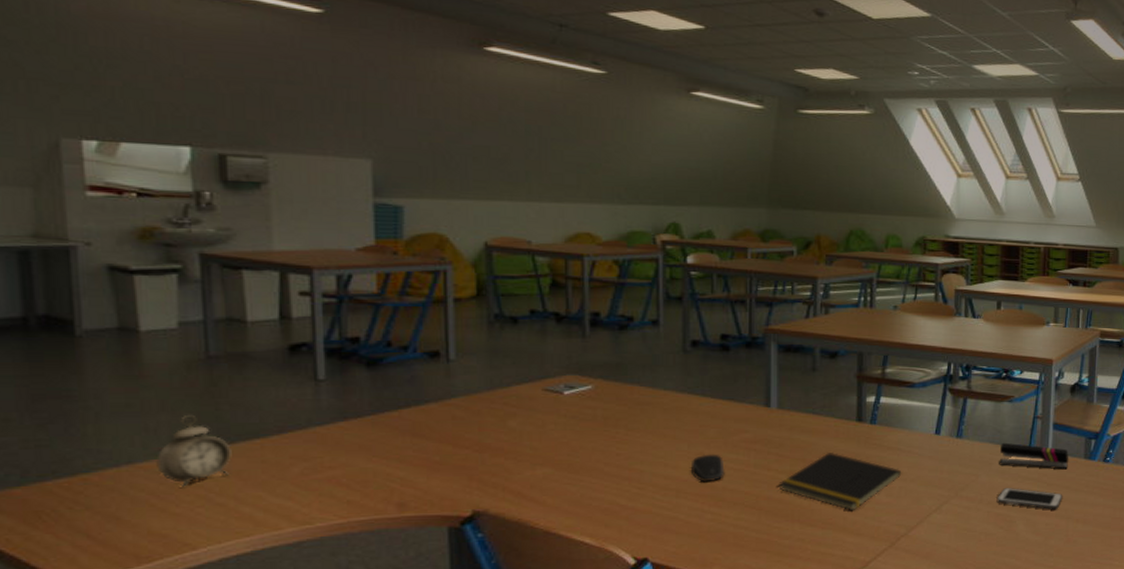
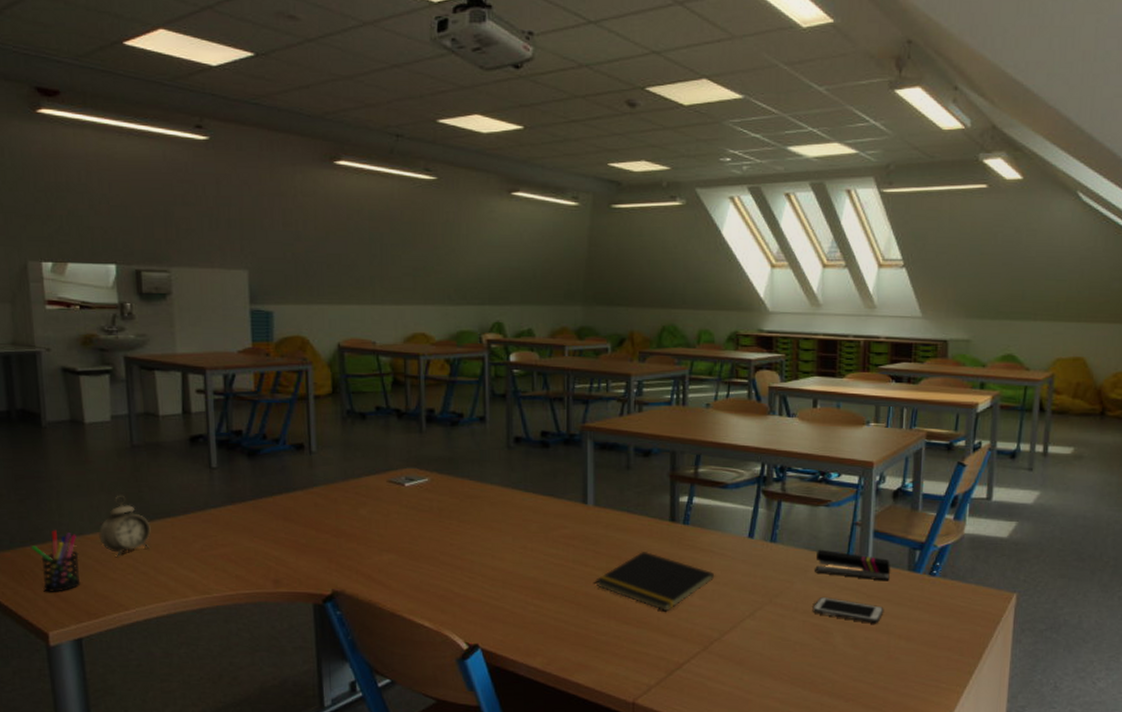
pen holder: none [52,459,128,535] -> present [30,530,81,592]
computer mouse: present [690,454,725,481] -> none [515,547,546,574]

